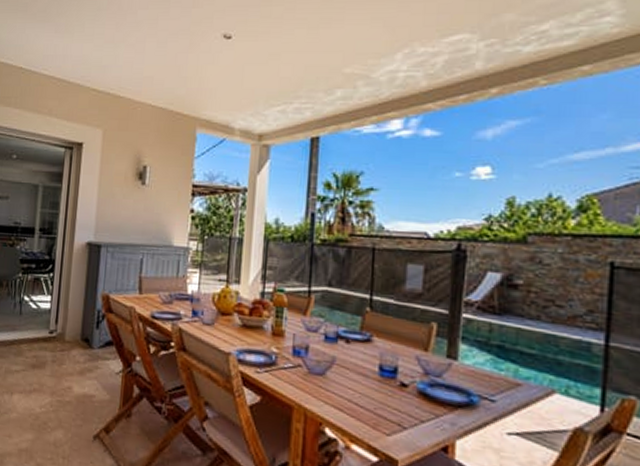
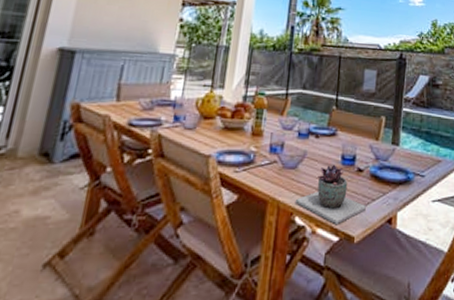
succulent plant: none [324,374,413,444] -> present [295,164,366,226]

